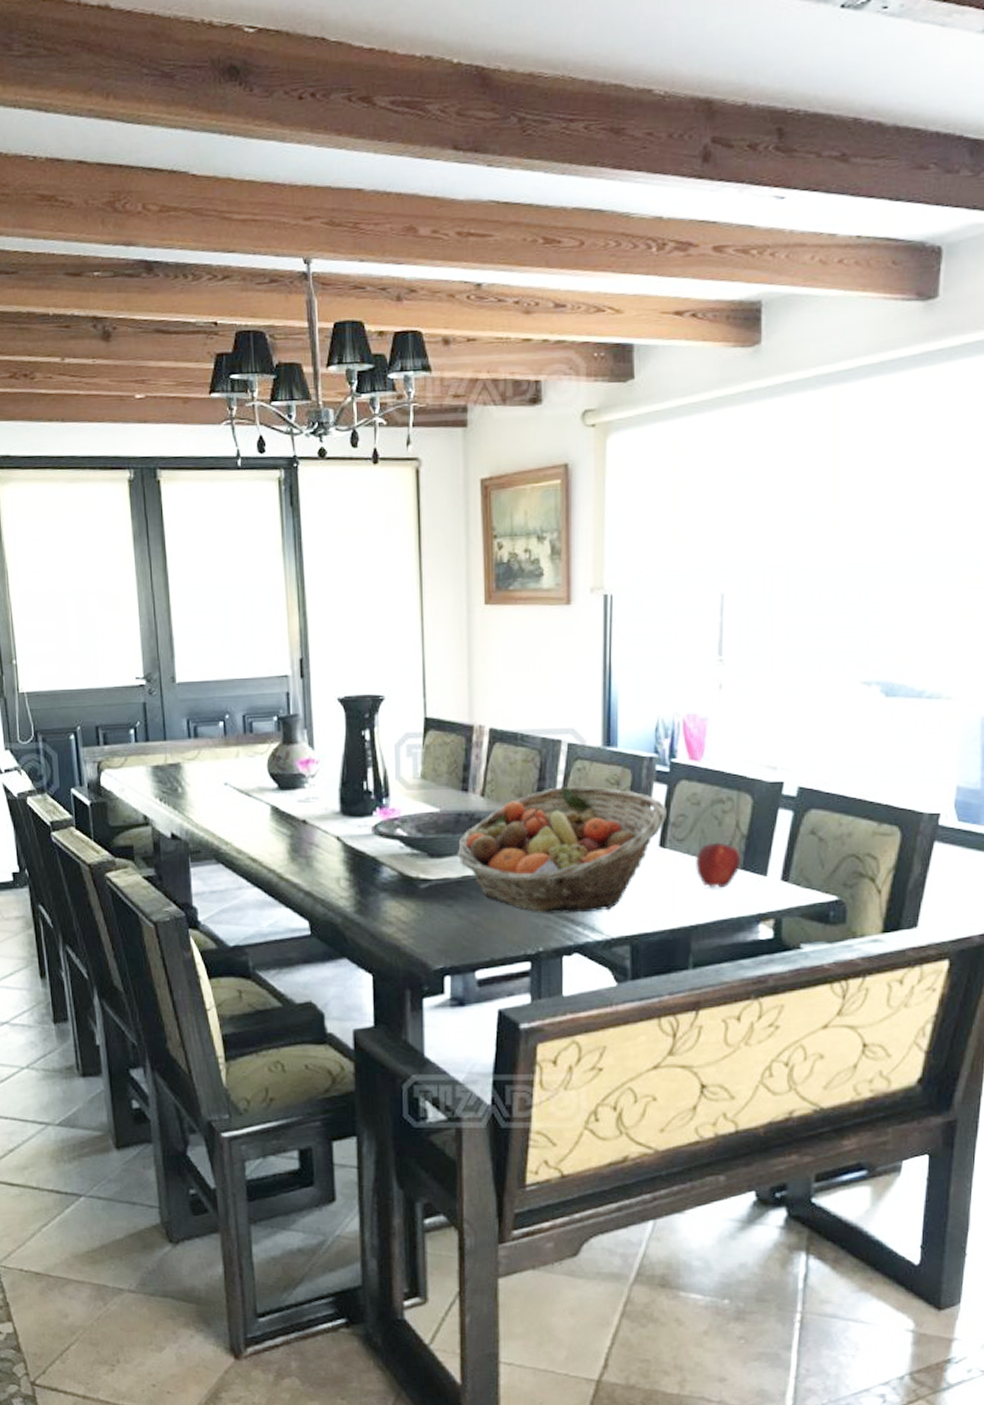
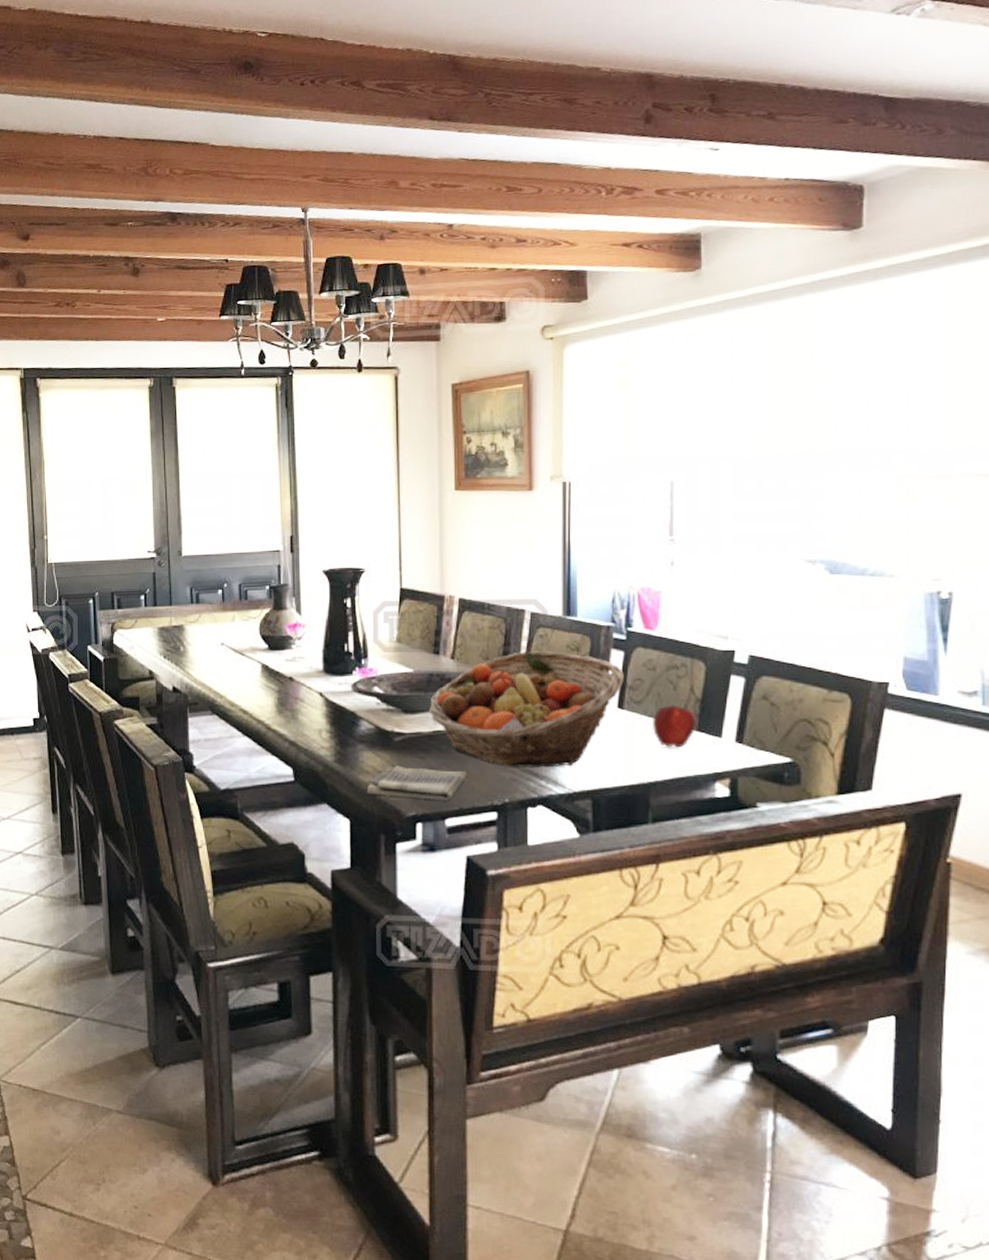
dish towel: none [391,915,499,951] -> present [367,766,468,800]

